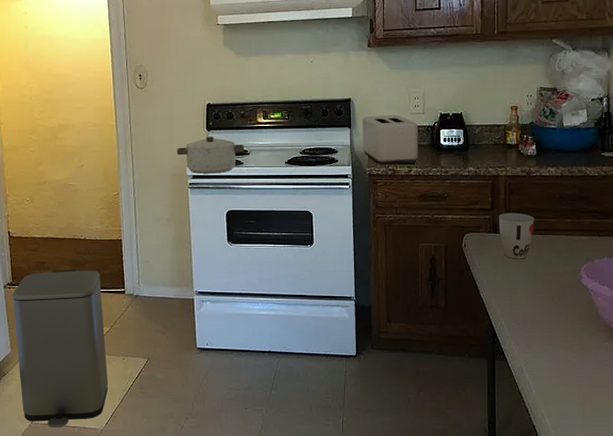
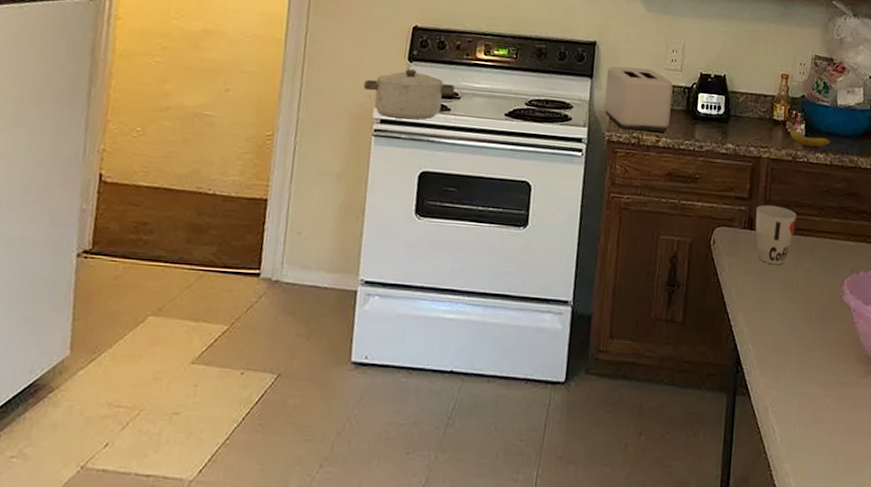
pedal bin: present [12,269,108,428] -> none [71,235,228,477]
fruit: none [522,145,559,164] -> present [789,123,830,148]

